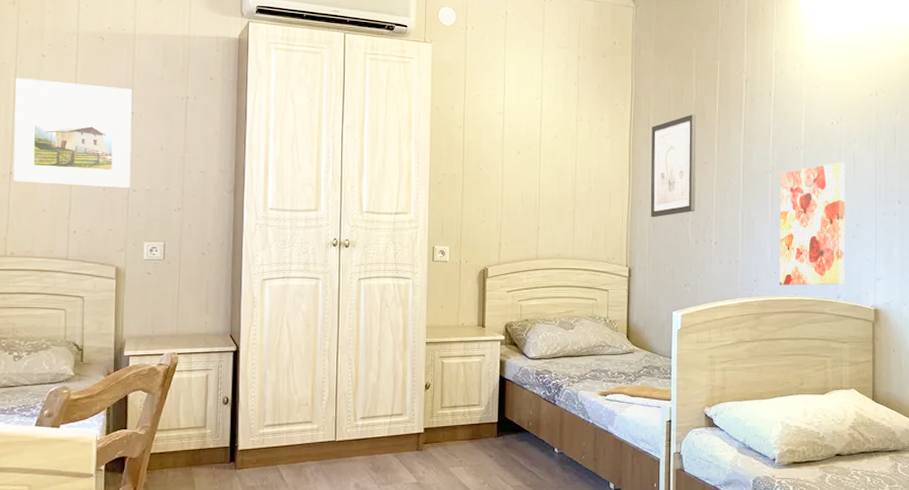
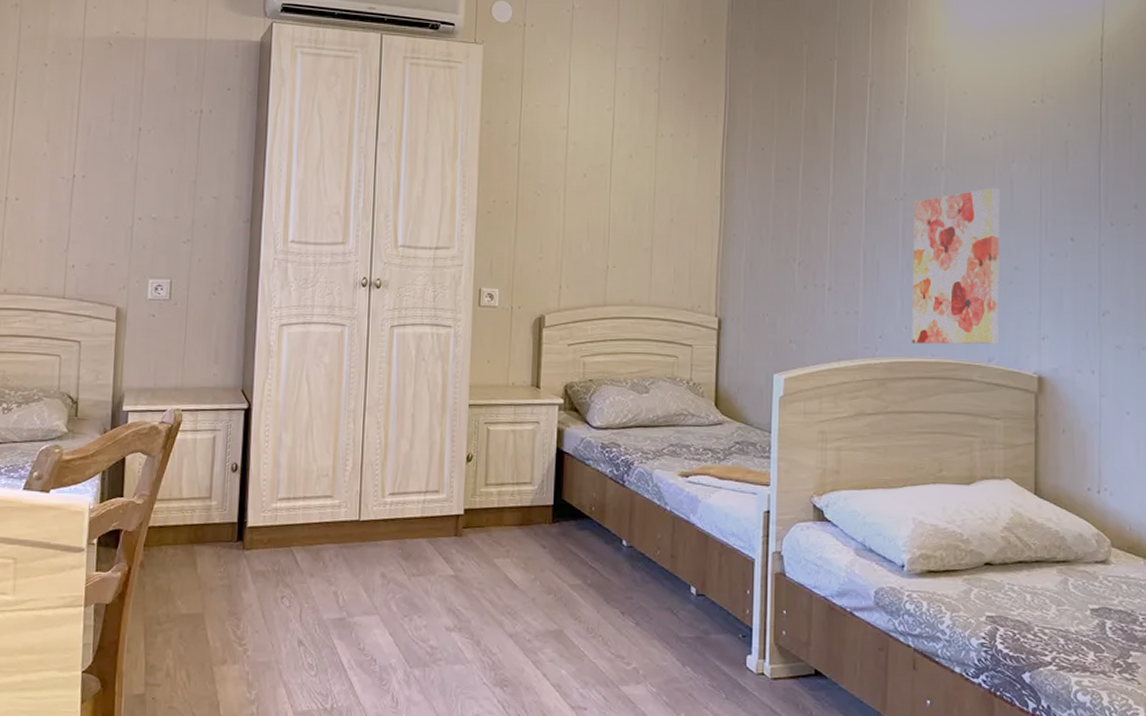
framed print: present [13,77,132,188] -> none [9,90,141,216]
wall art: present [650,114,697,218] -> none [746,128,807,257]

